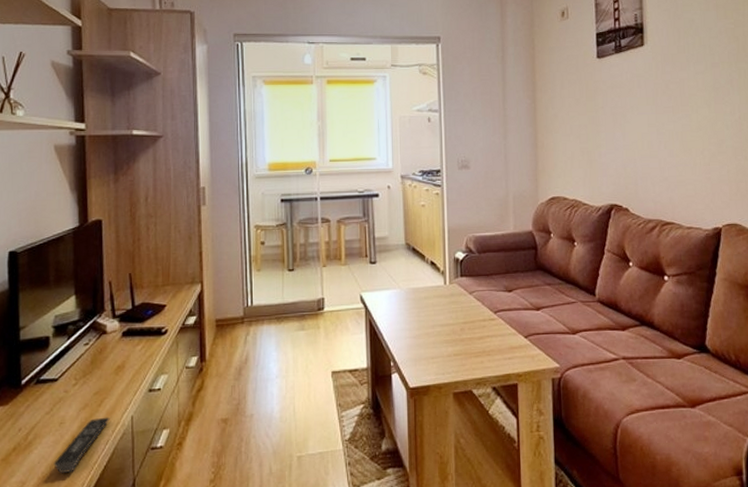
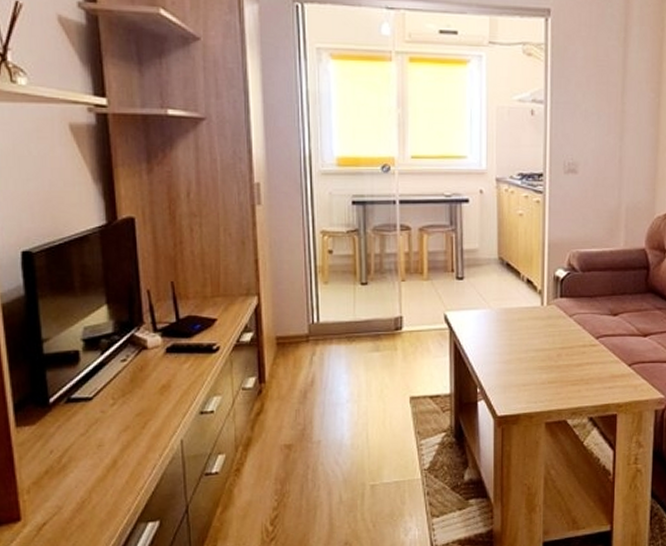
remote control: present [53,417,110,474] -> none [93,440,157,499]

